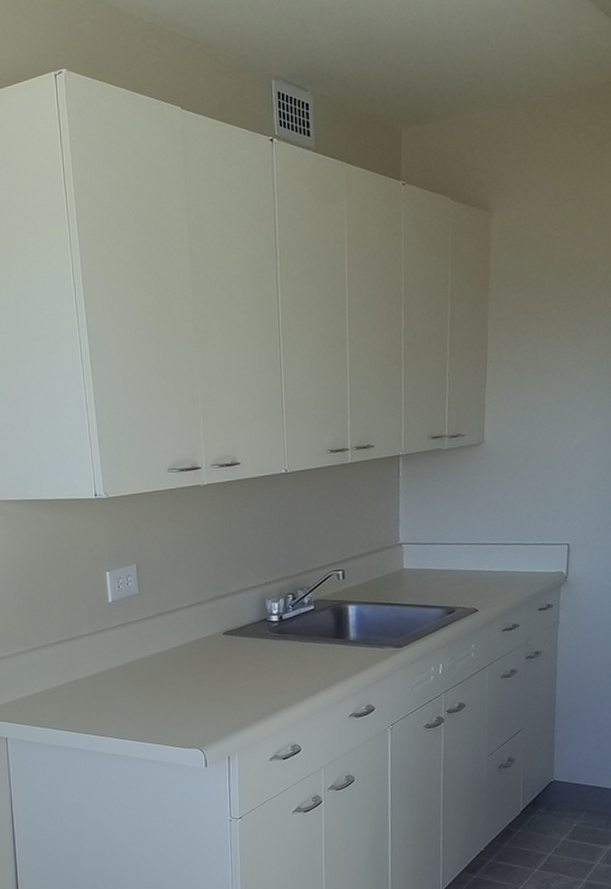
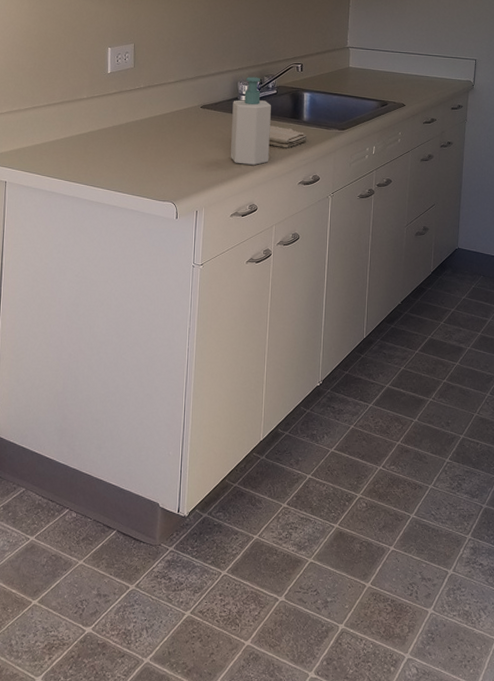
soap bottle: none [261,591,311,699] -> present [231,77,272,166]
washcloth: none [308,649,356,675] -> present [269,125,307,148]

